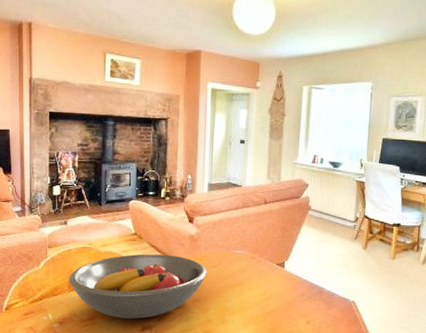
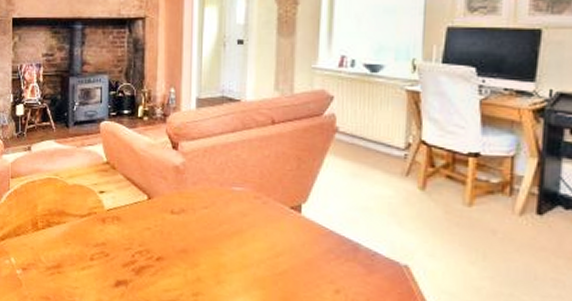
fruit bowl: present [68,254,207,319] -> none [32,188,196,271]

